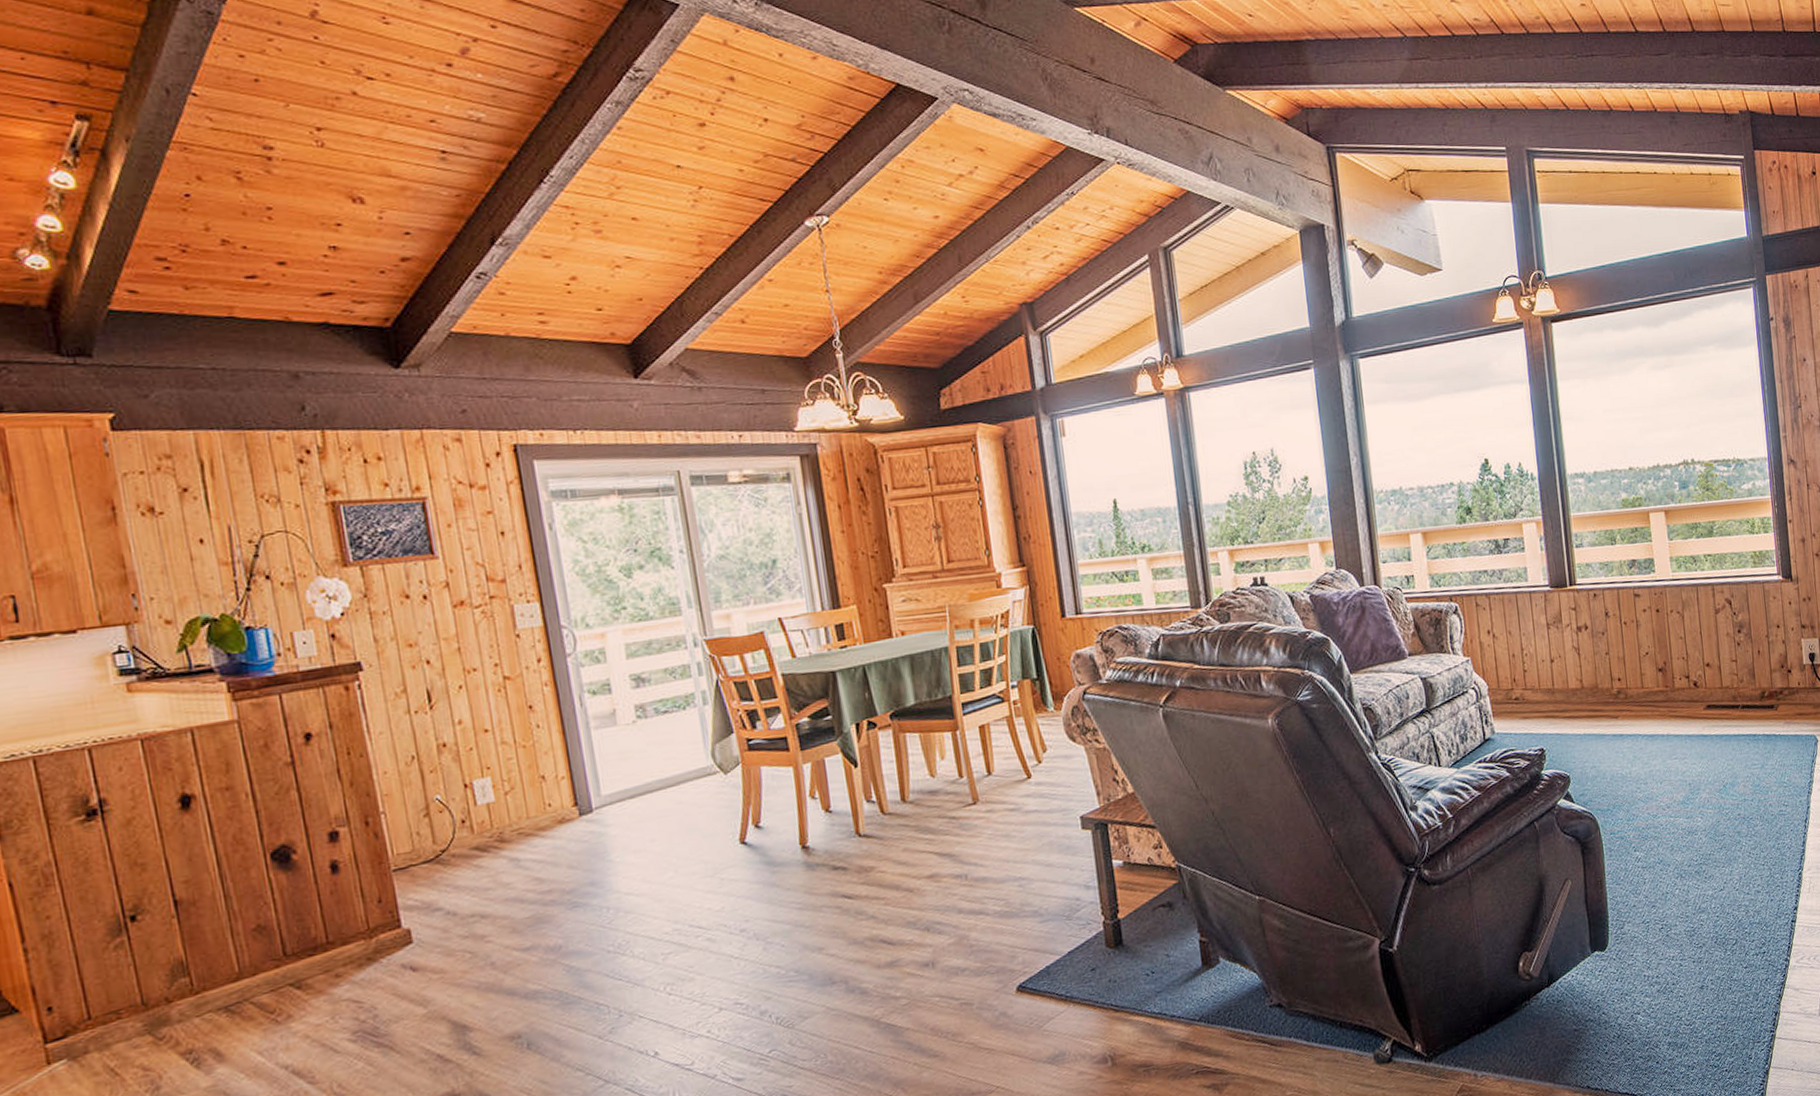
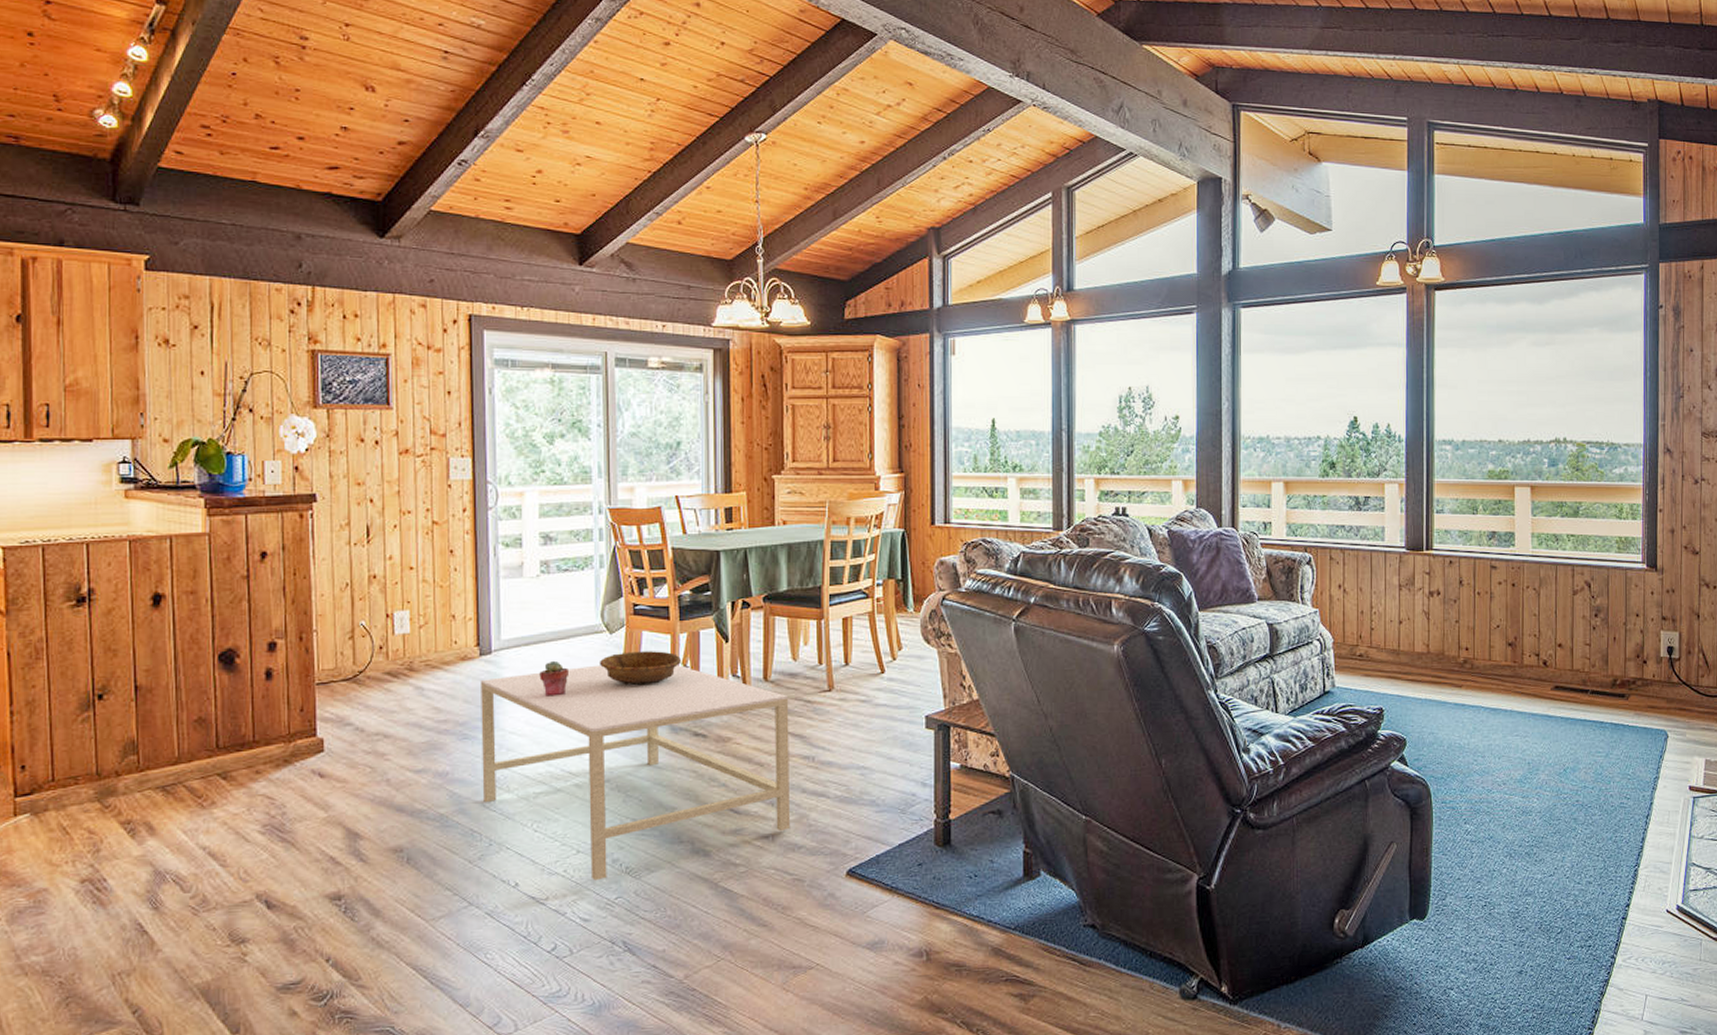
coffee table: none [585,797,951,1037] -> present [481,665,791,881]
potted succulent: none [650,810,685,850] -> present [539,660,570,697]
decorative bowl: none [716,785,809,826] -> present [599,651,682,686]

